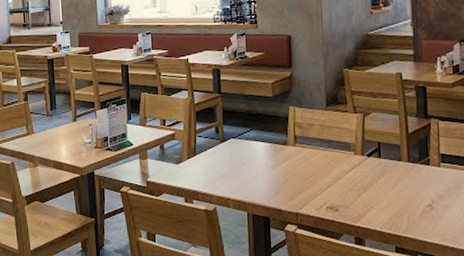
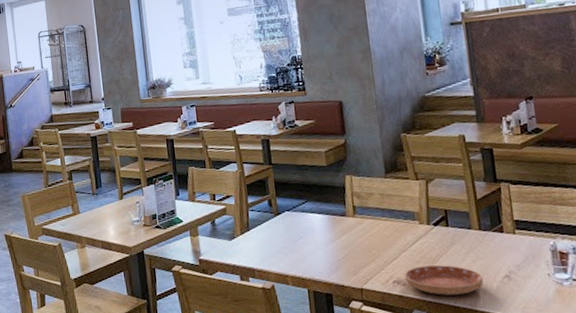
saucer: none [338,193,408,221] -> present [405,265,483,296]

